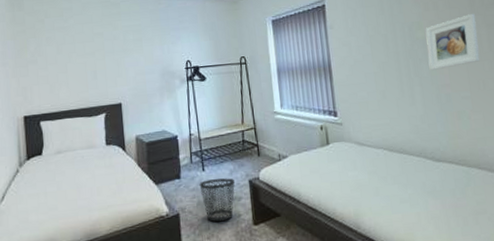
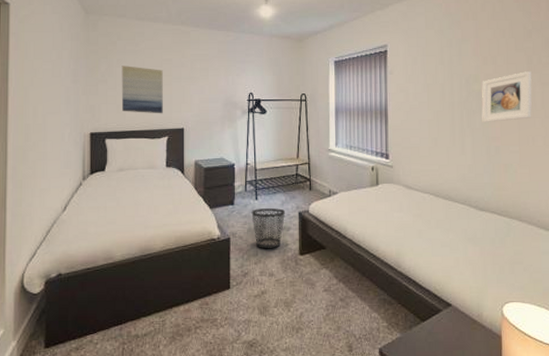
wall art: none [51,43,98,92] -> present [121,66,163,114]

